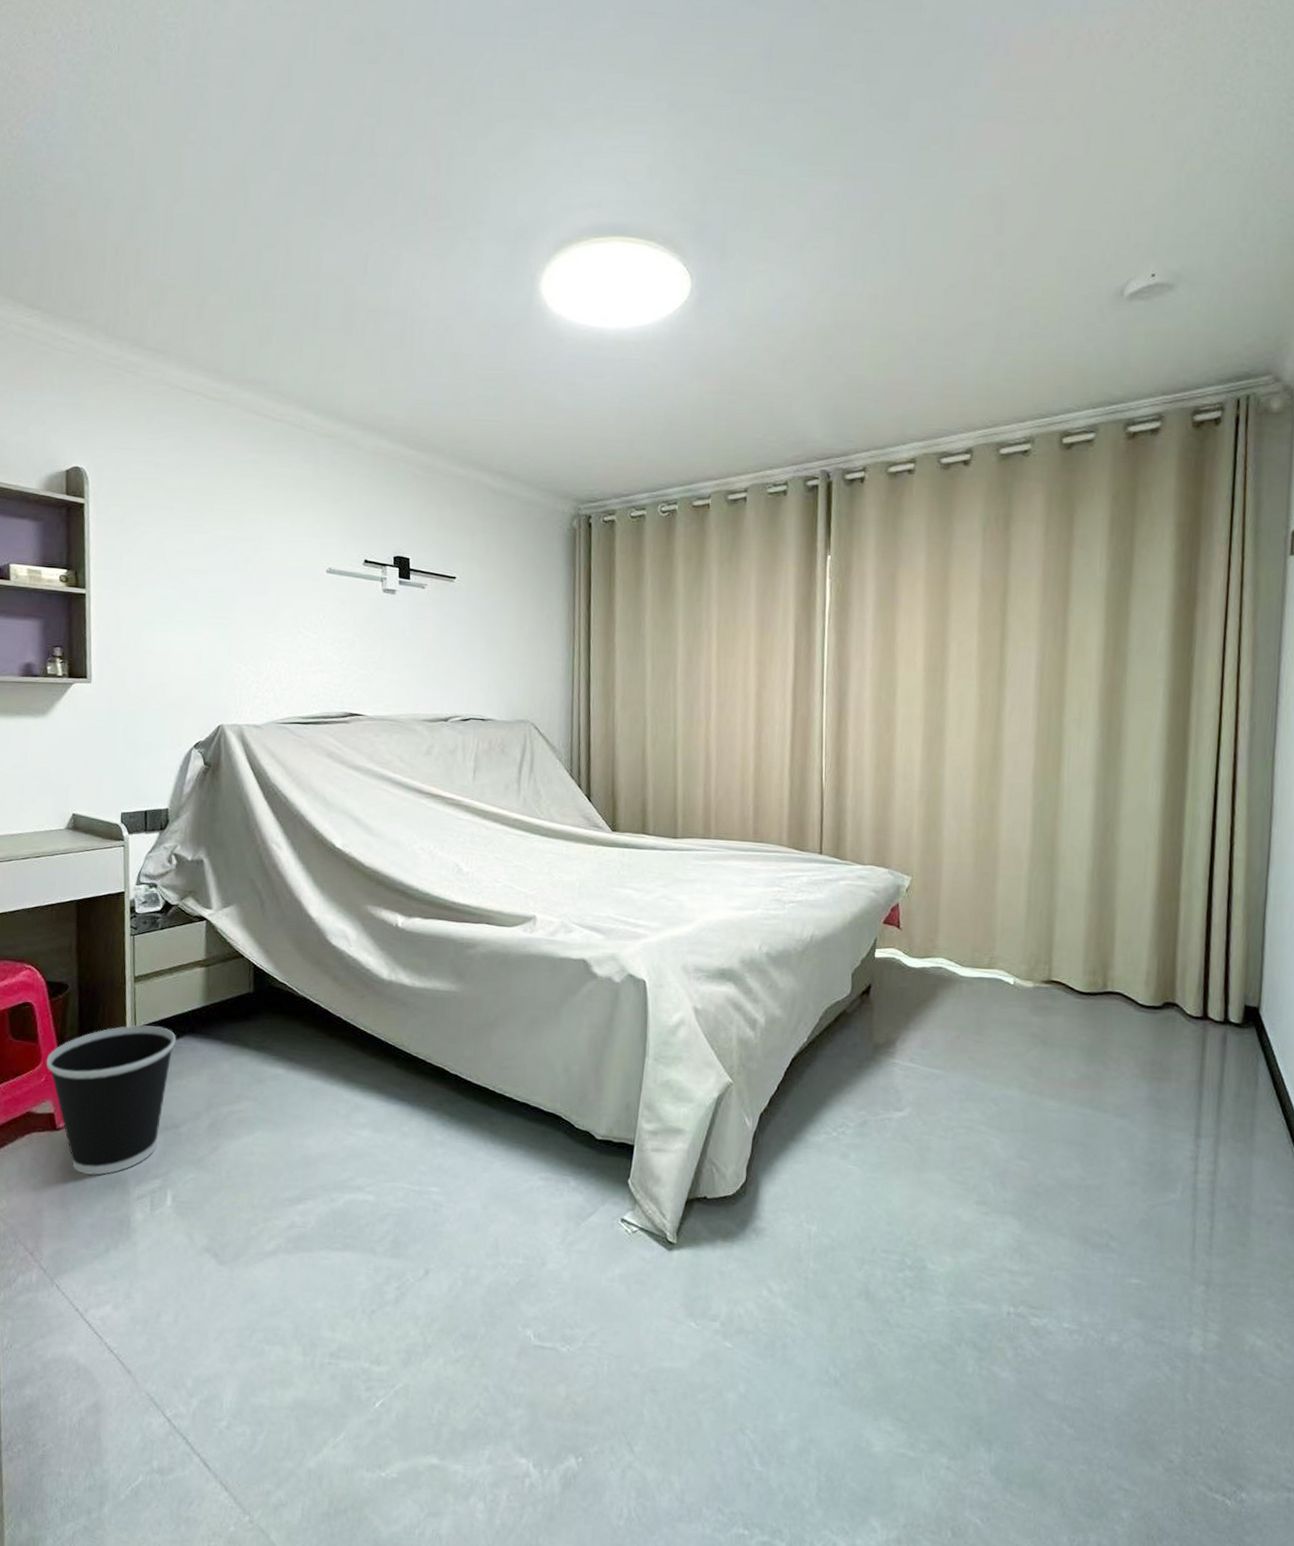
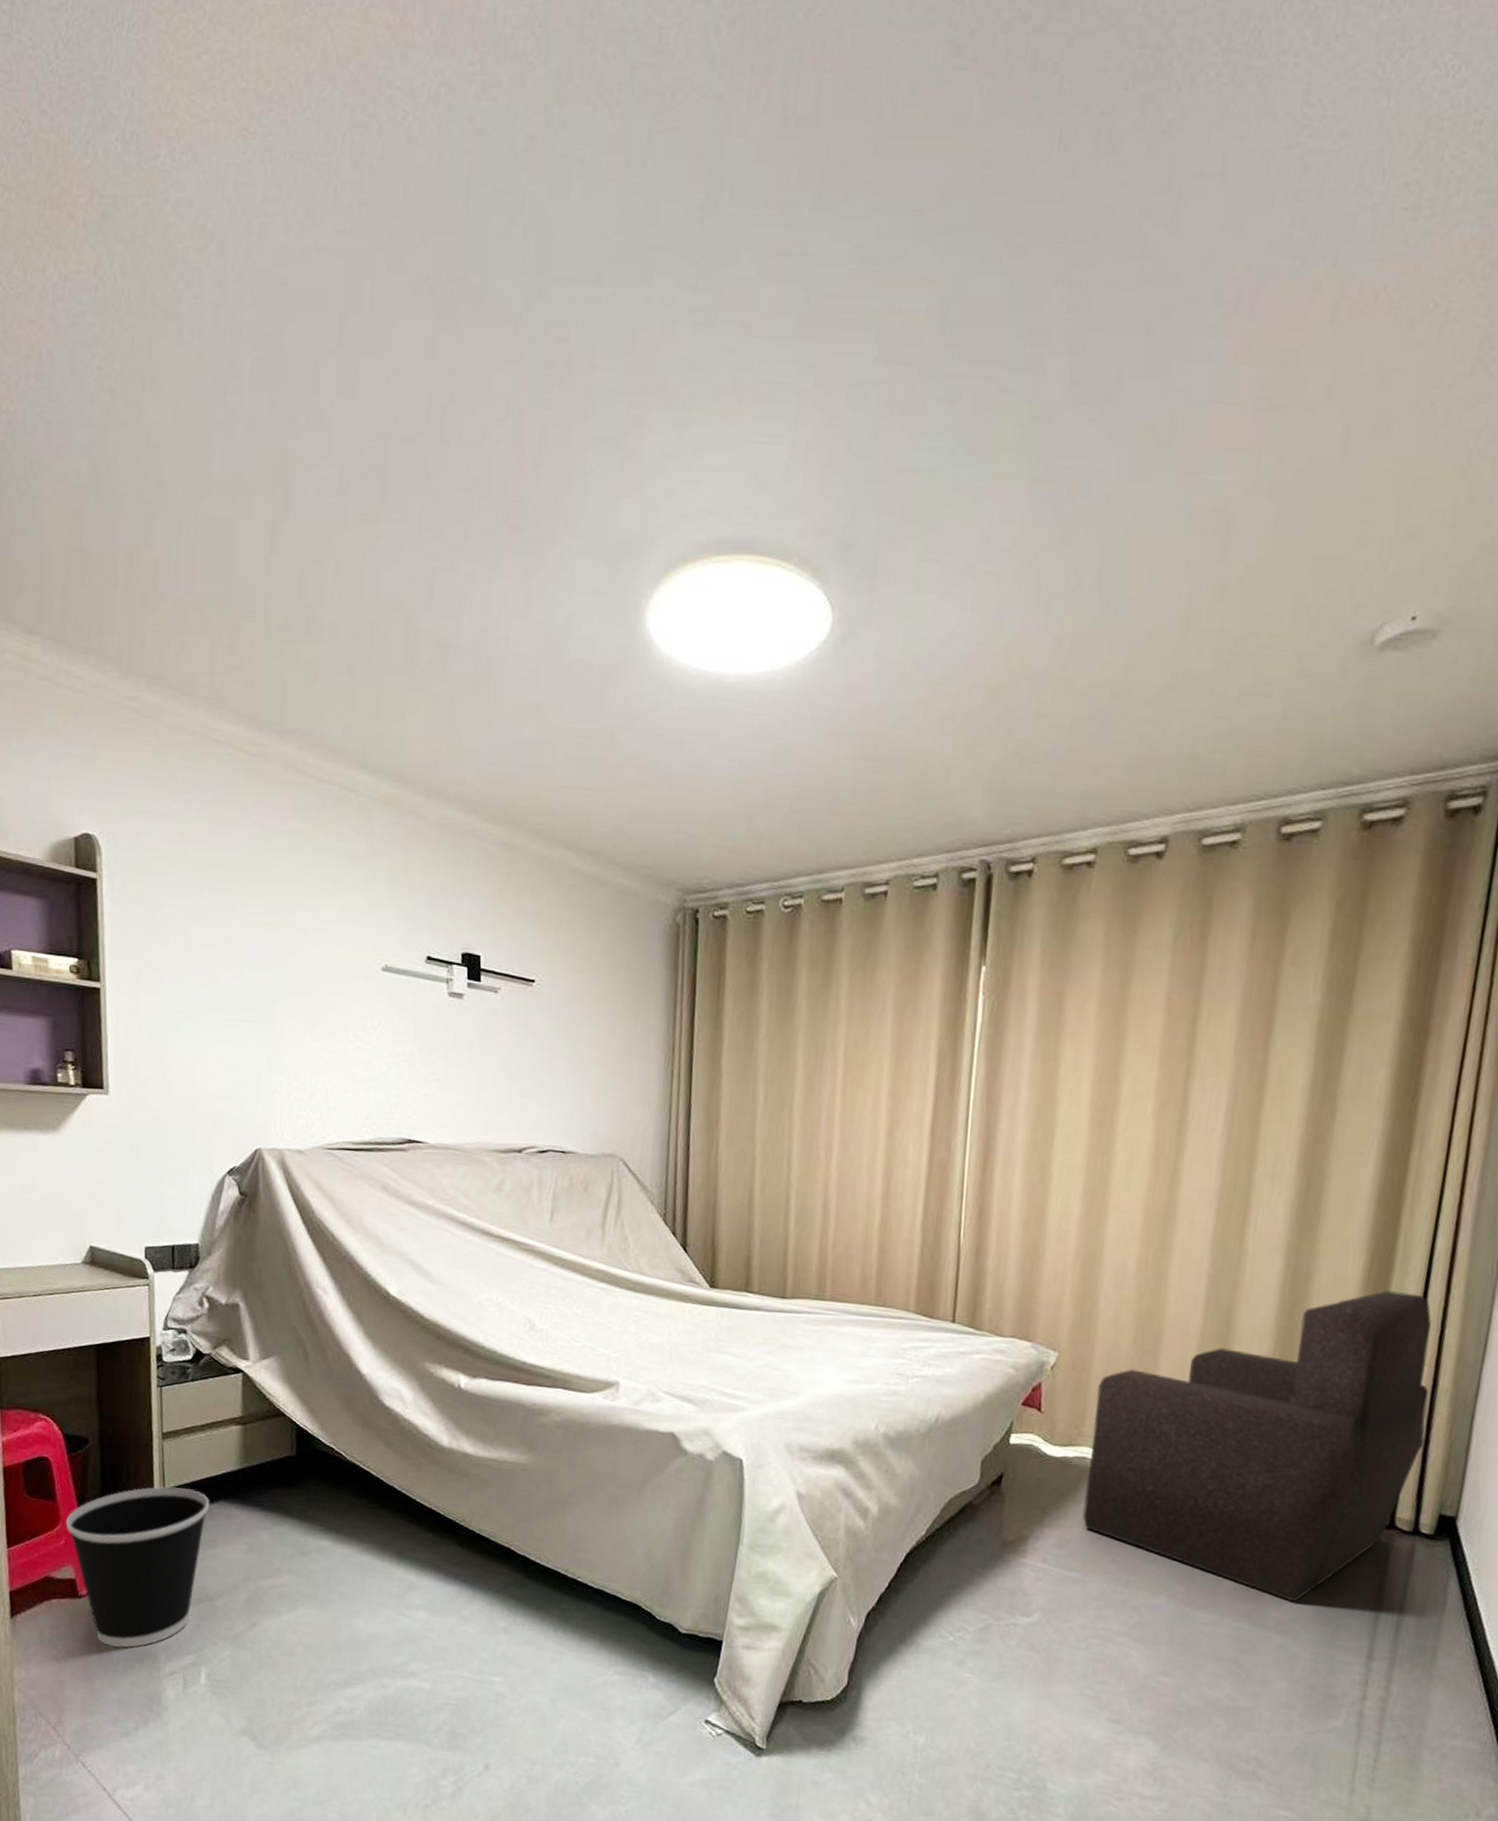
armchair: none [941,814,1226,1089] -> present [1082,1291,1432,1603]

